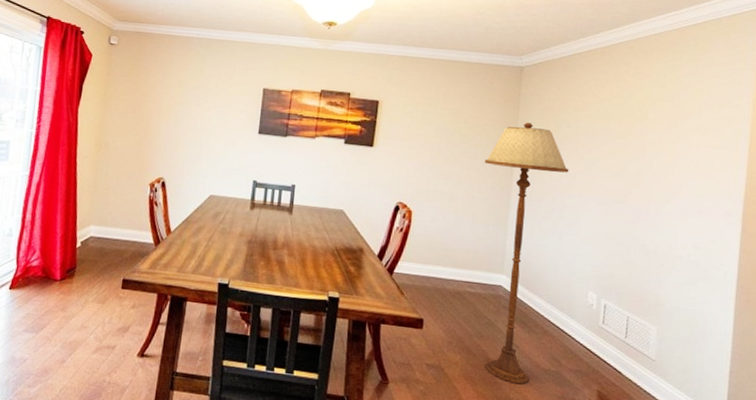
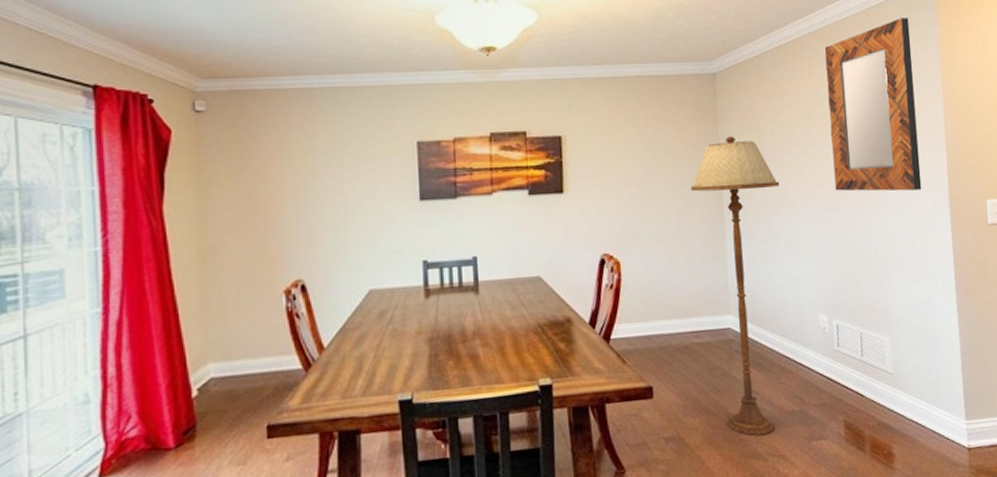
home mirror: none [624,39,727,200] -> present [824,18,922,191]

